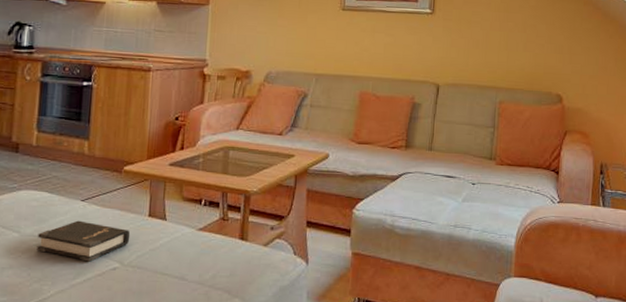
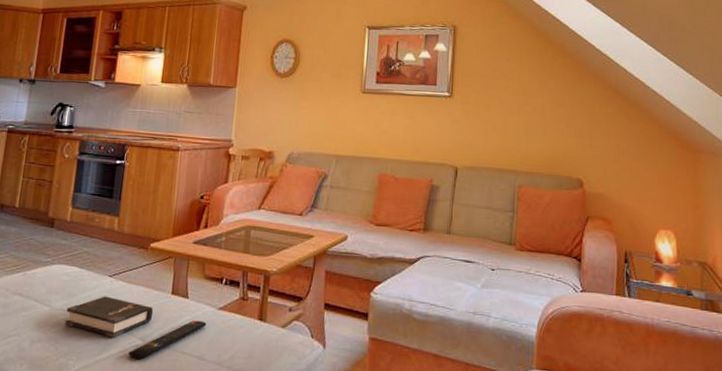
remote control: none [106,242,187,282] -> present [128,320,207,360]

